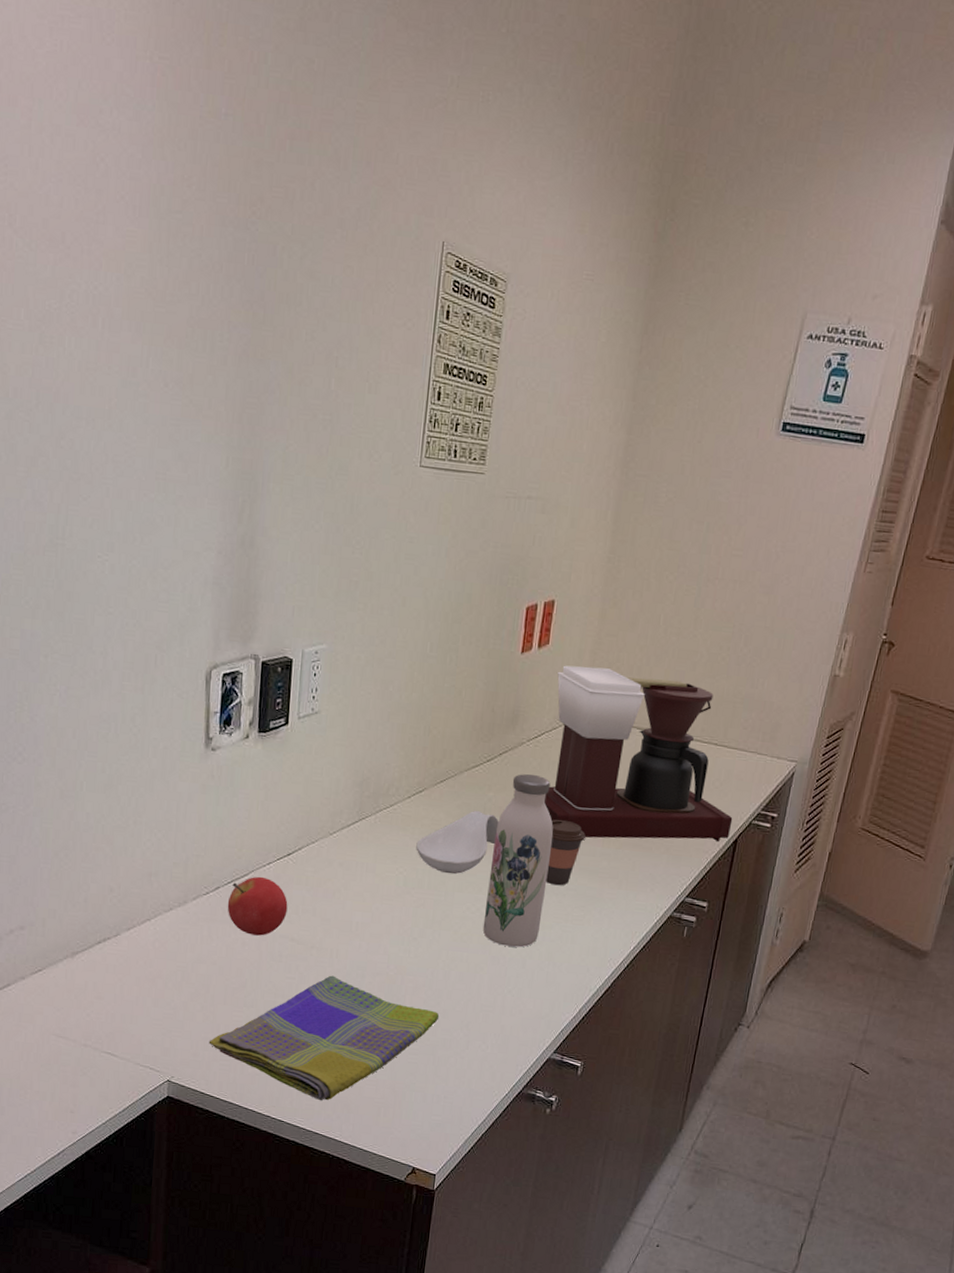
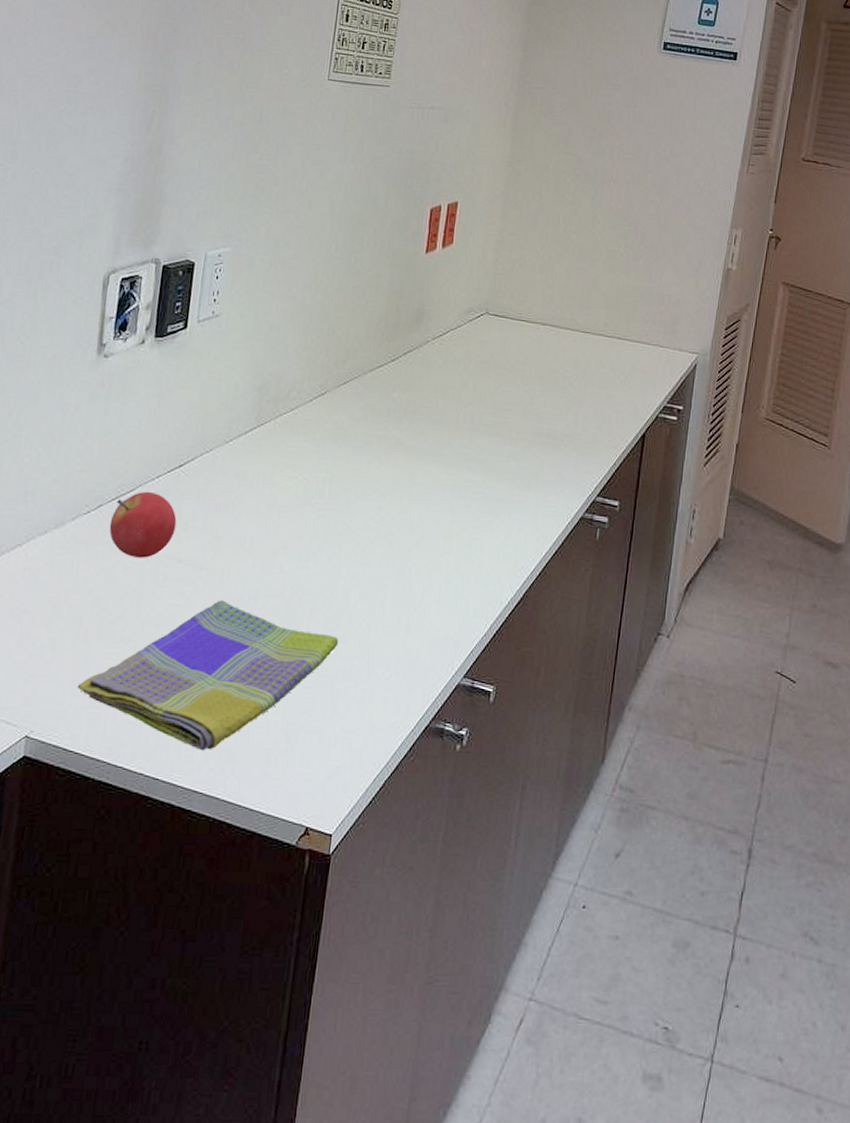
spoon rest: present [416,810,499,875] -> none [317,412,404,481]
water bottle: present [483,773,554,948] -> none [387,372,460,559]
coffee maker: present [543,665,733,843] -> none [449,264,640,438]
coffee cup: present [546,819,586,886] -> none [453,419,493,489]

